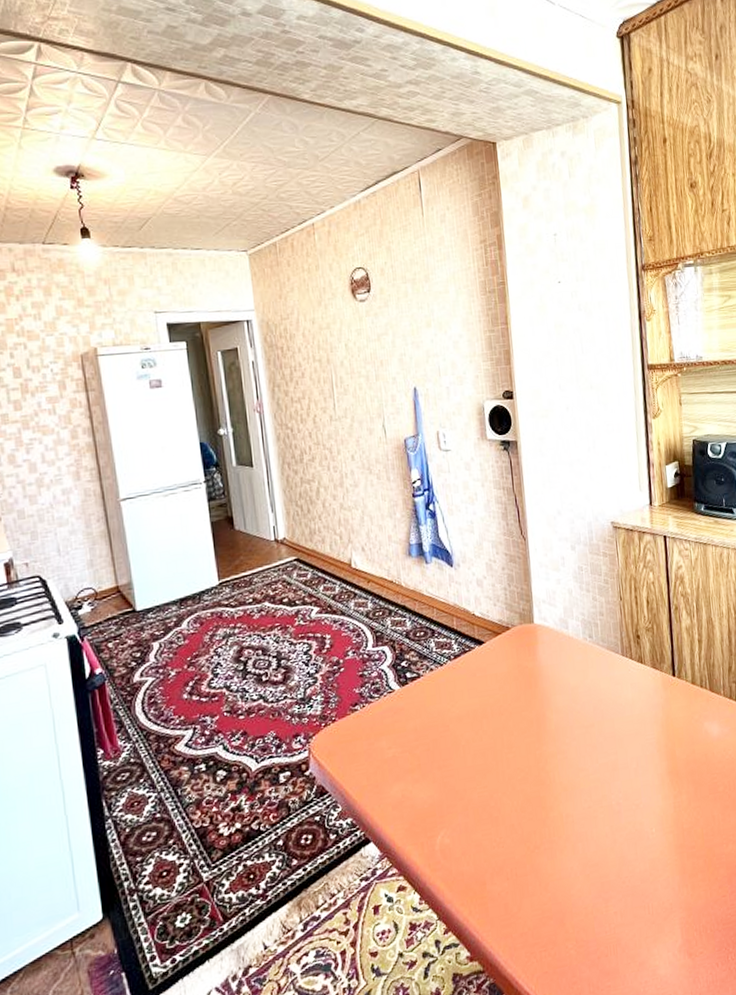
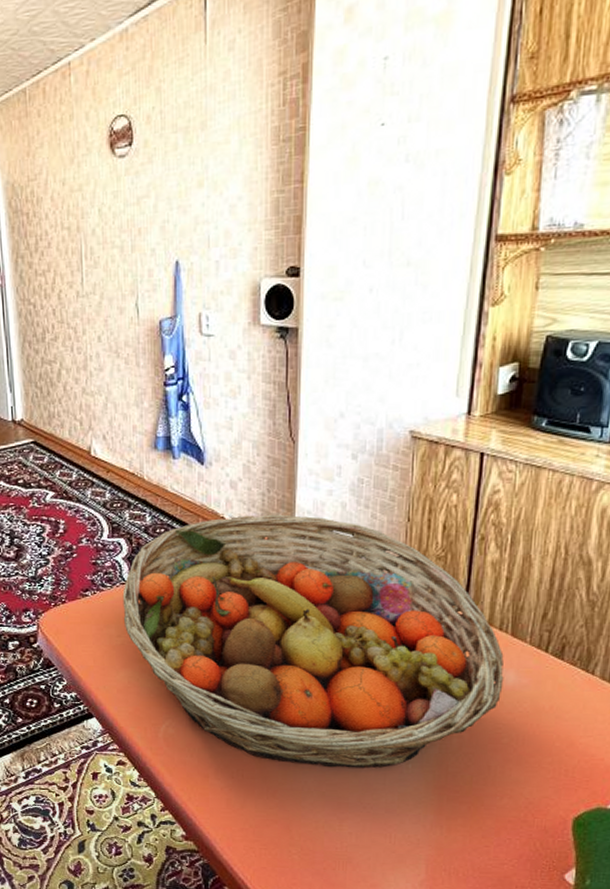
fruit basket: none [390,604,712,852] -> present [122,514,504,769]

